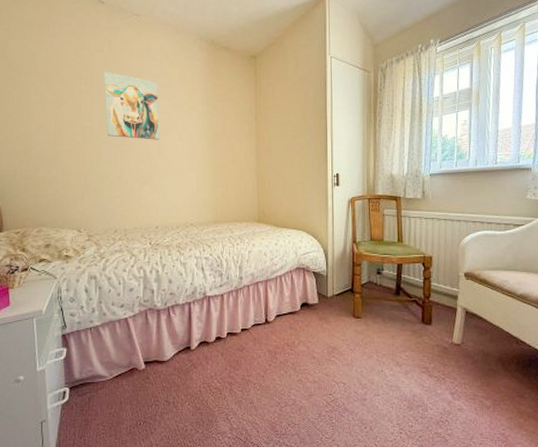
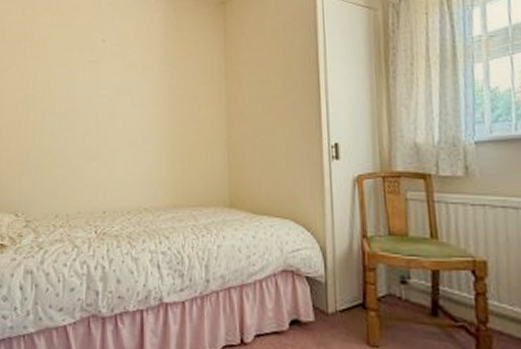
wall art: present [103,71,160,140] -> none [49,31,111,107]

